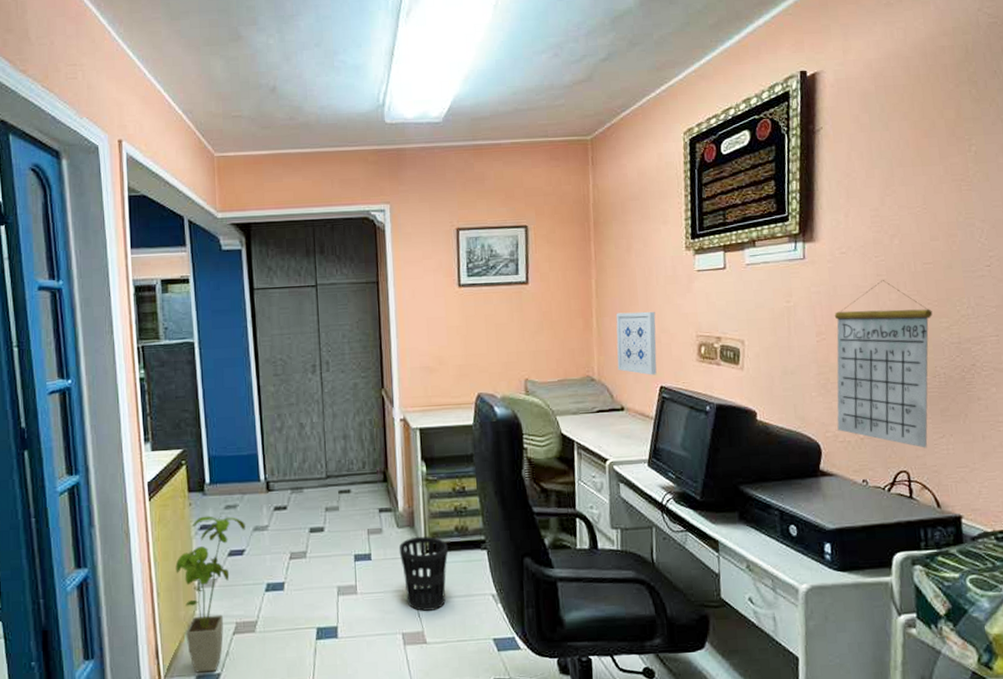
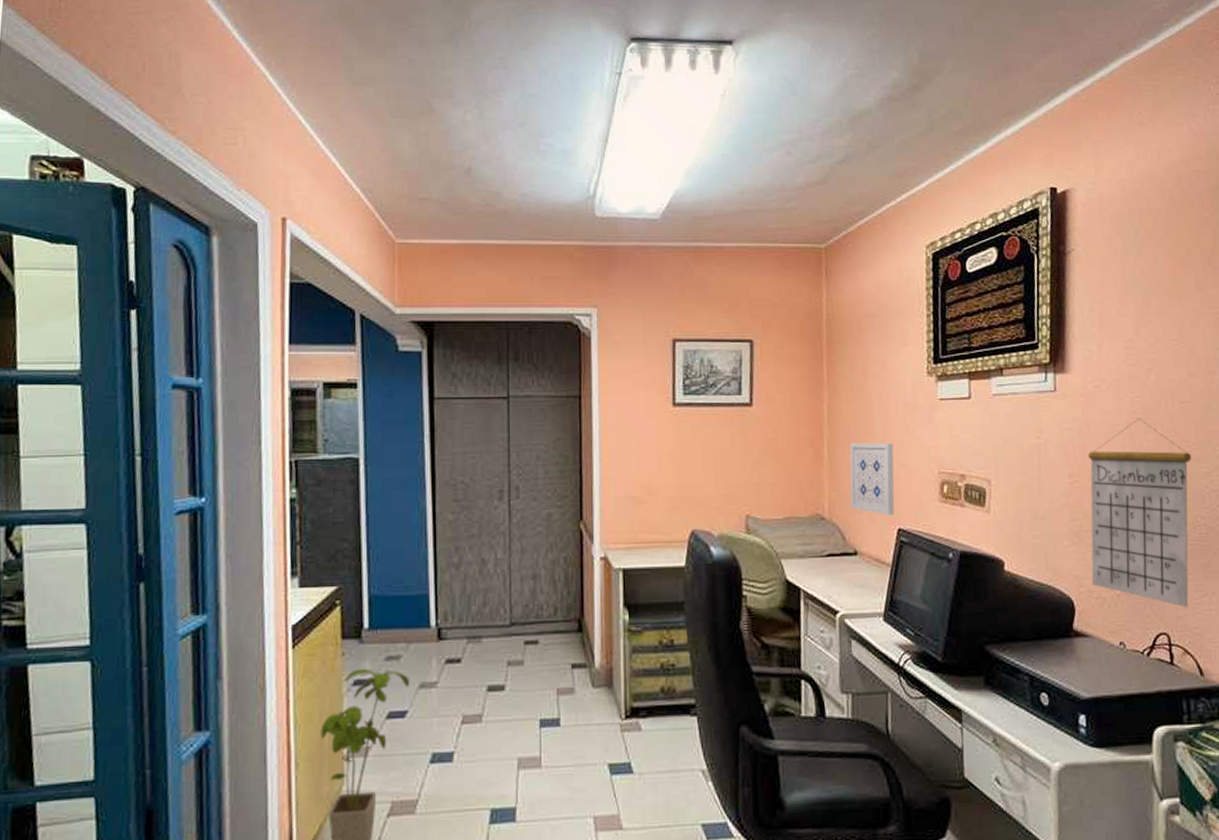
wastebasket: present [399,536,449,611] -> none [593,699,652,790]

